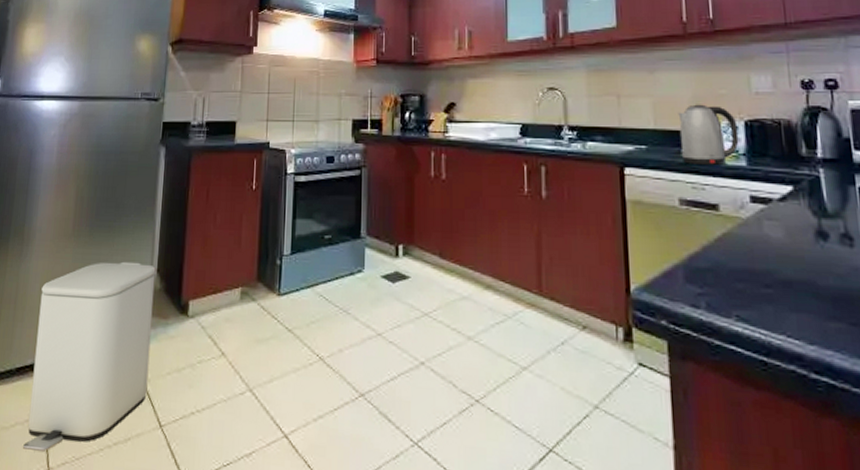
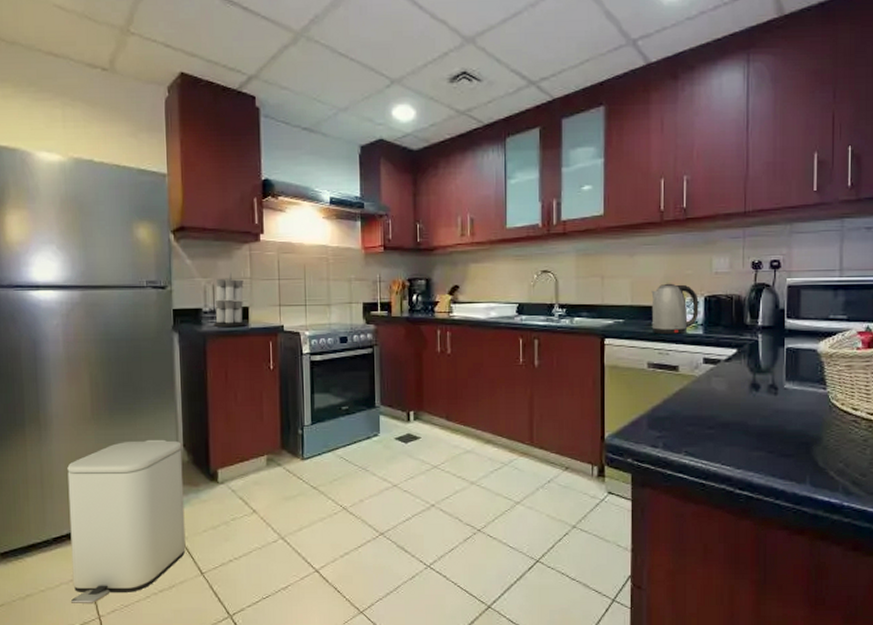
spice rack: none [199,86,234,143] -> present [213,273,245,328]

